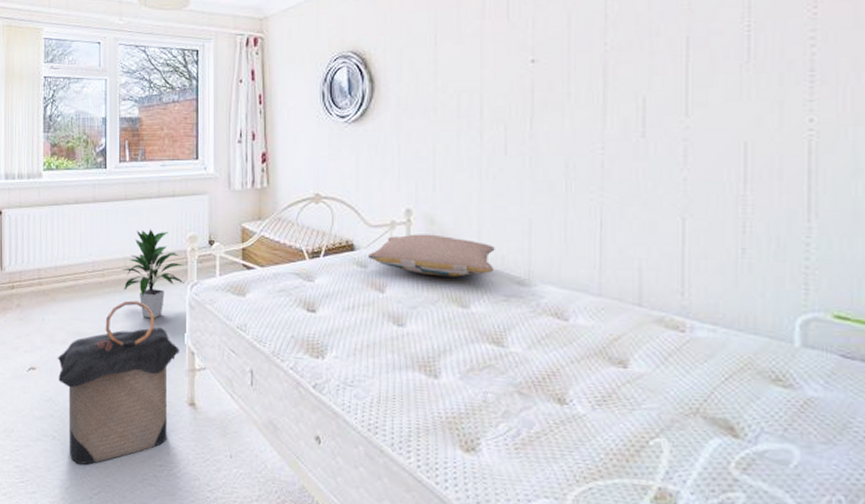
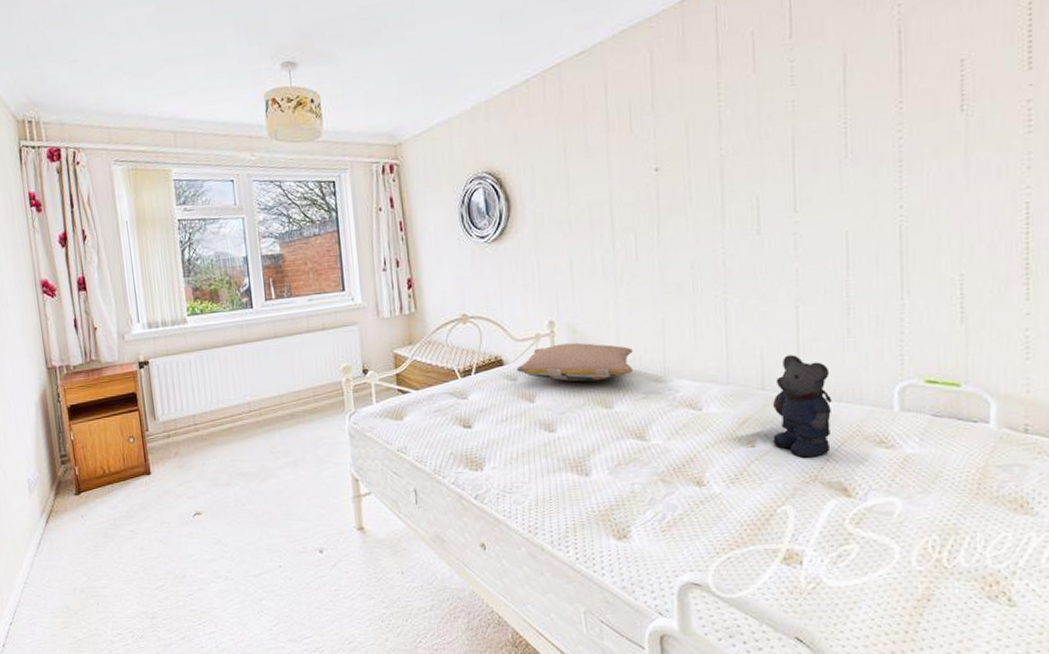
laundry hamper: present [57,300,180,465] -> none [222,435,344,601]
indoor plant: present [121,229,185,319] -> none [278,364,343,452]
bear: none [649,270,721,388] -> present [773,354,832,458]

